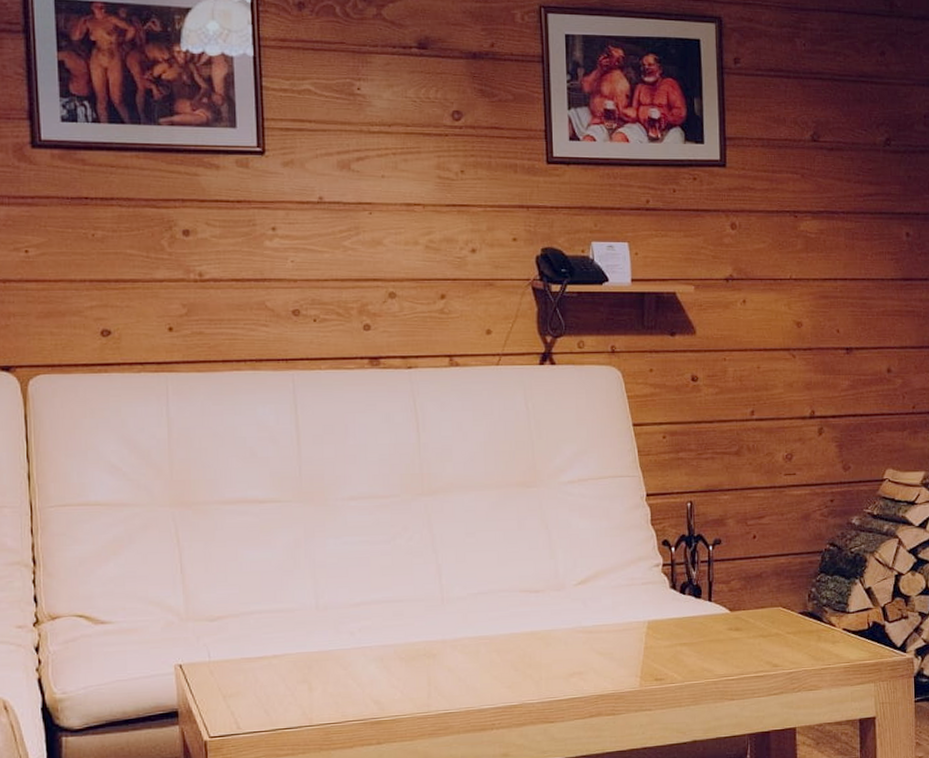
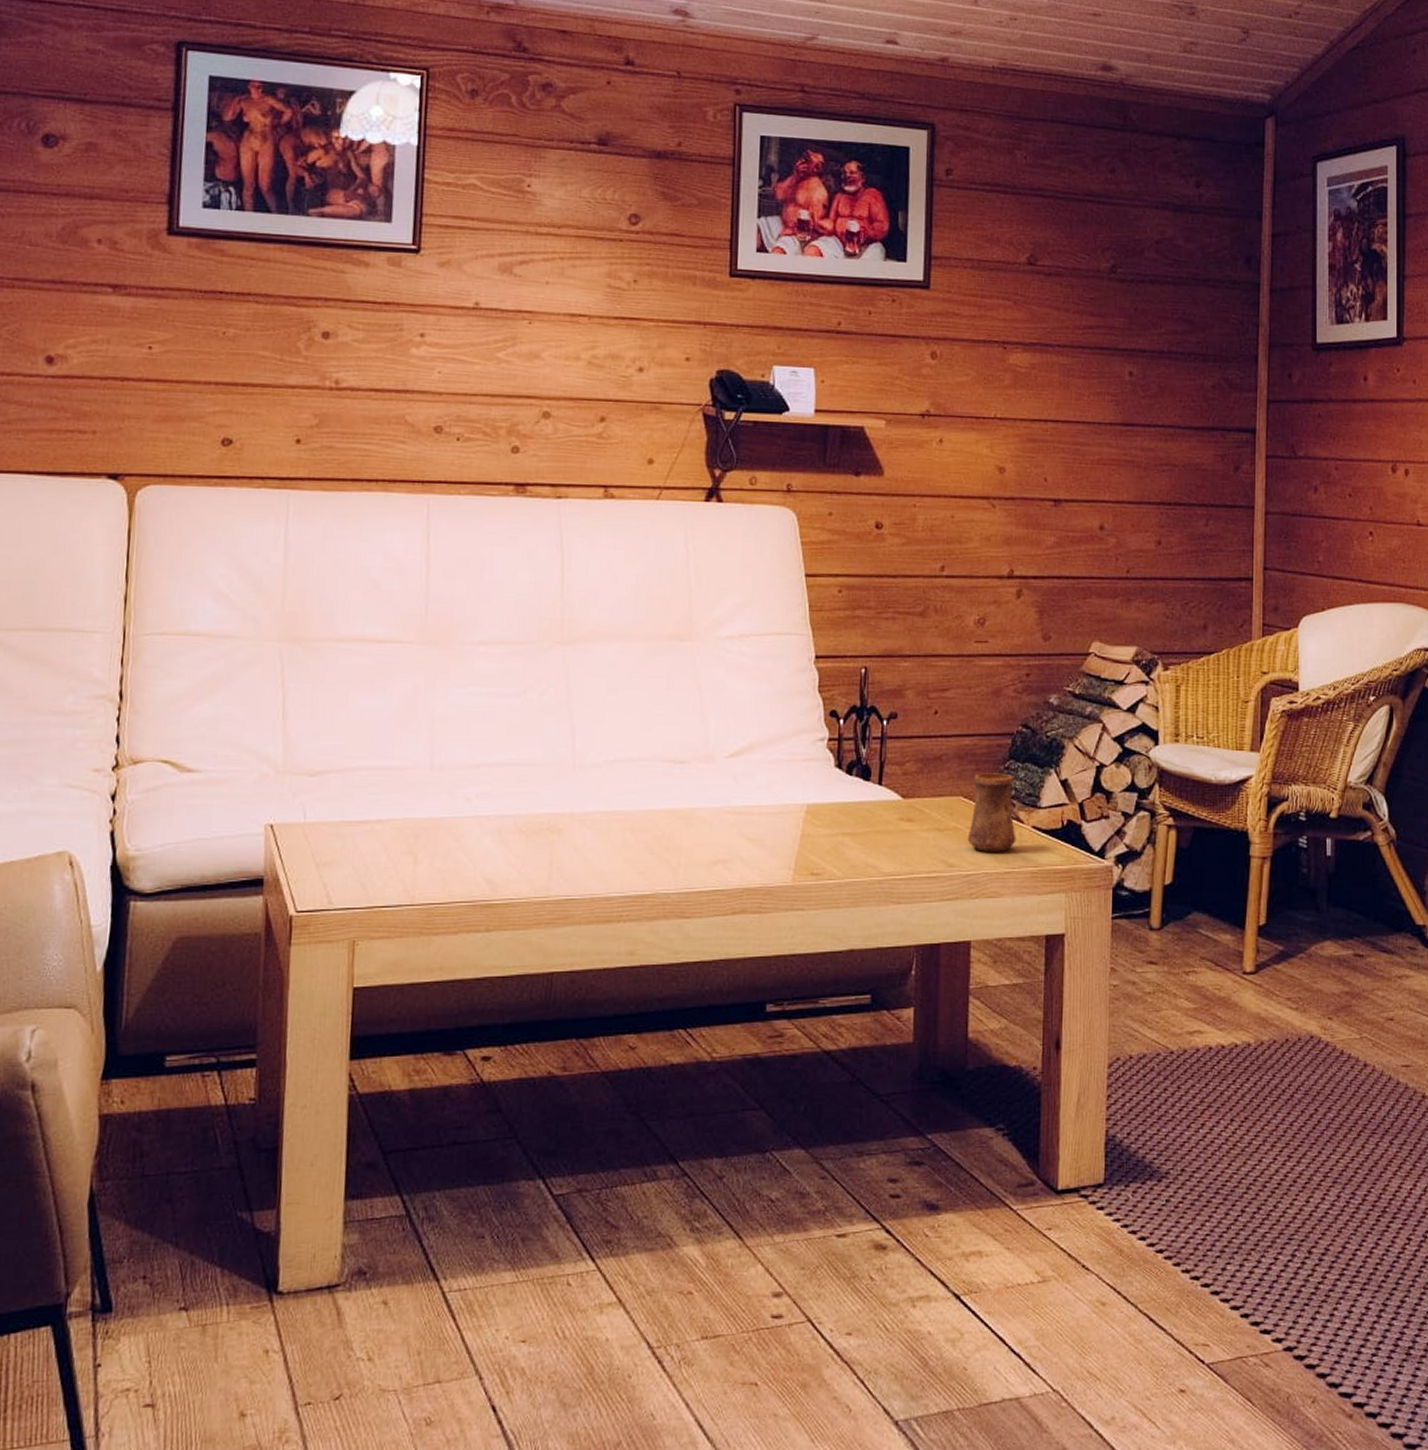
cup: none [788,585,830,653] -> present [967,773,1016,852]

